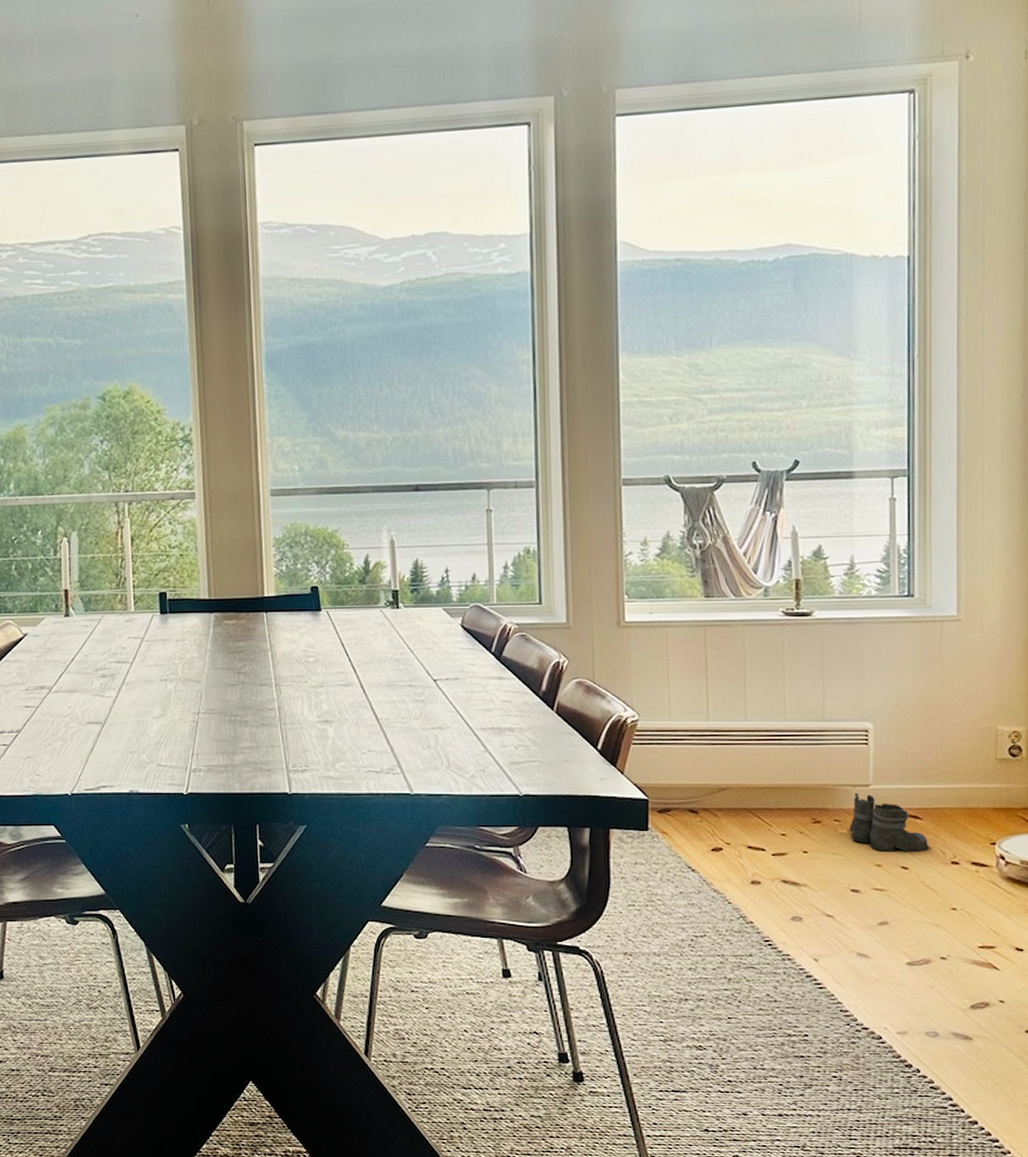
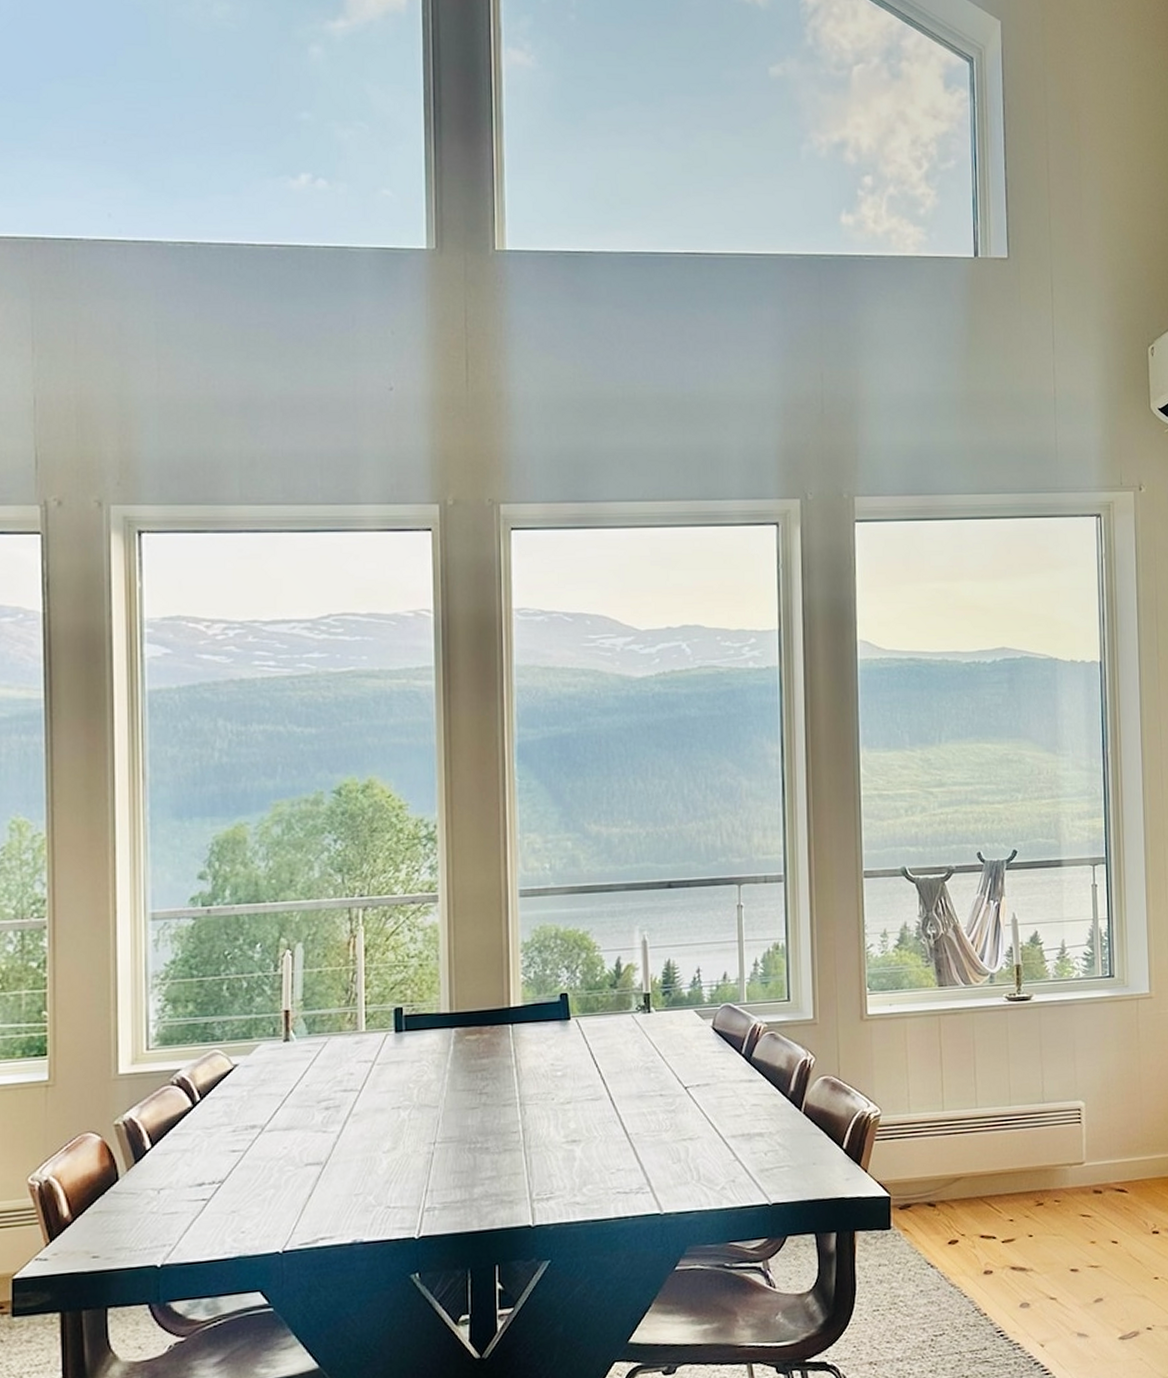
boots: present [847,792,928,853] -> none [1065,1171,1134,1228]

